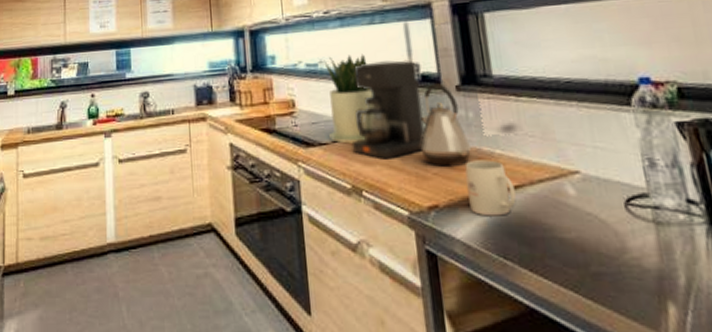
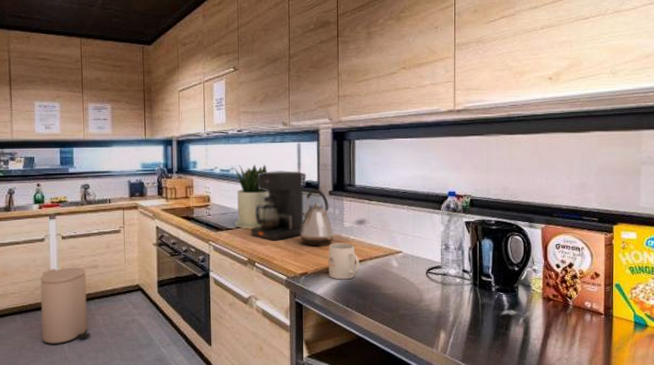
pedal bin: none [94,199,154,307] -> present [40,267,90,345]

